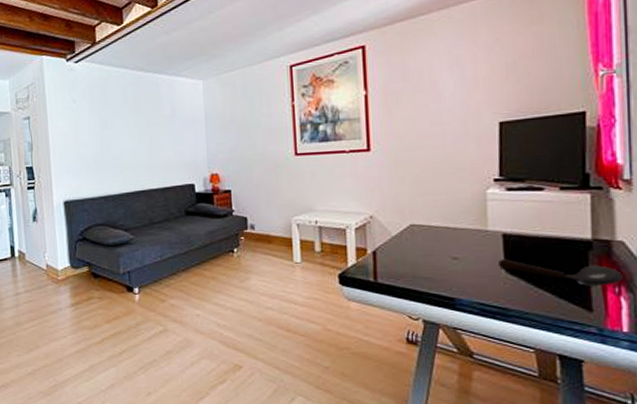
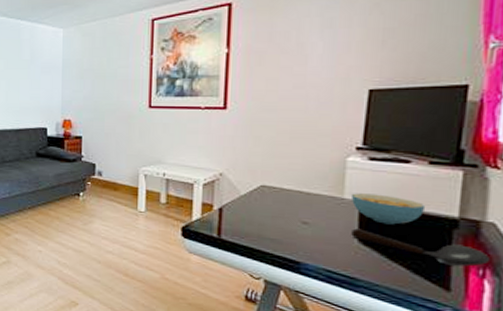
cereal bowl: none [494,223,561,252] -> present [350,193,424,225]

